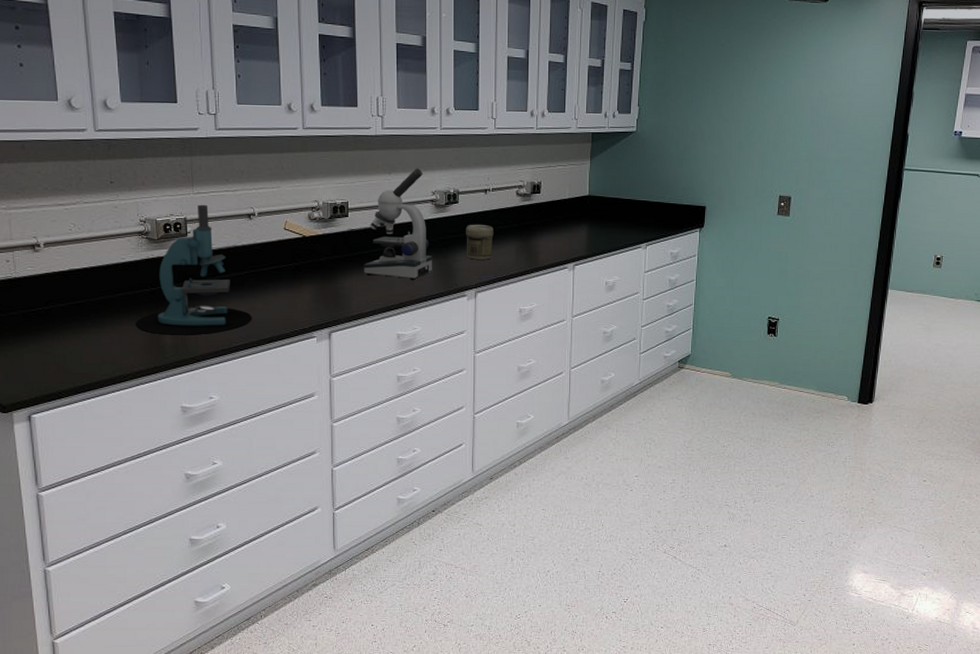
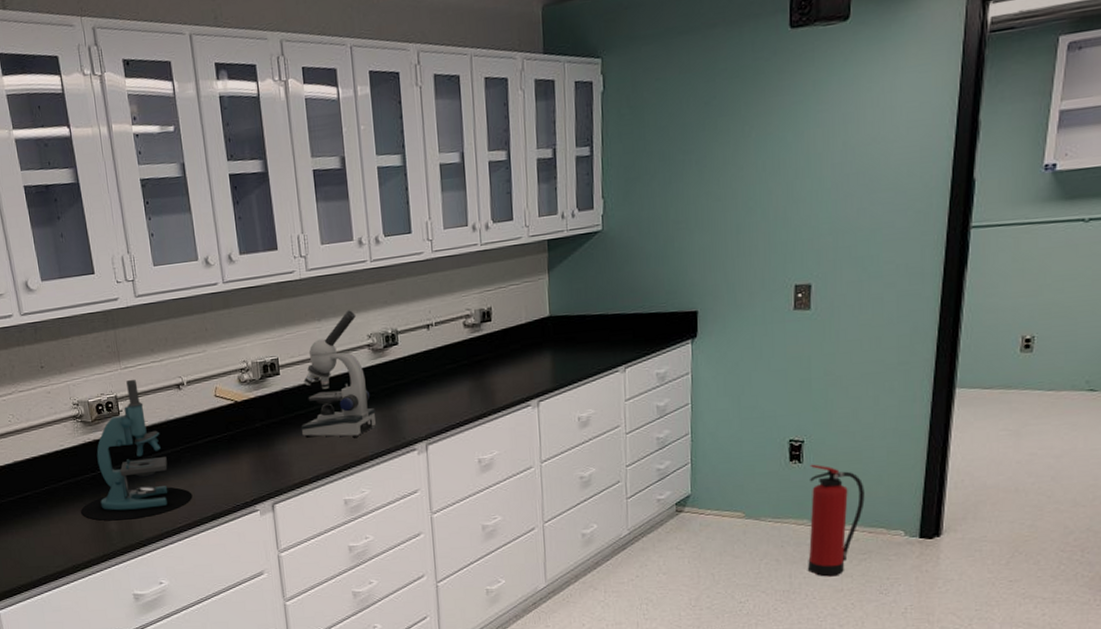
jar: present [466,224,494,260] -> none [409,365,442,408]
fire extinguisher: none [776,338,821,430] -> present [808,464,865,577]

